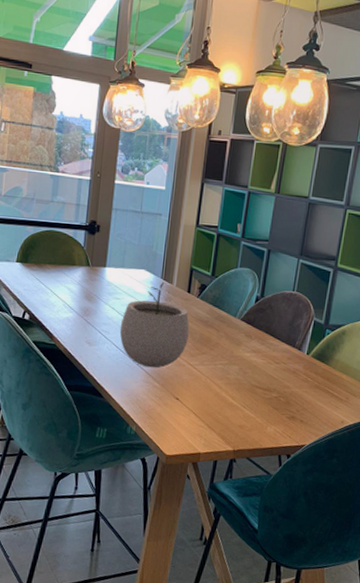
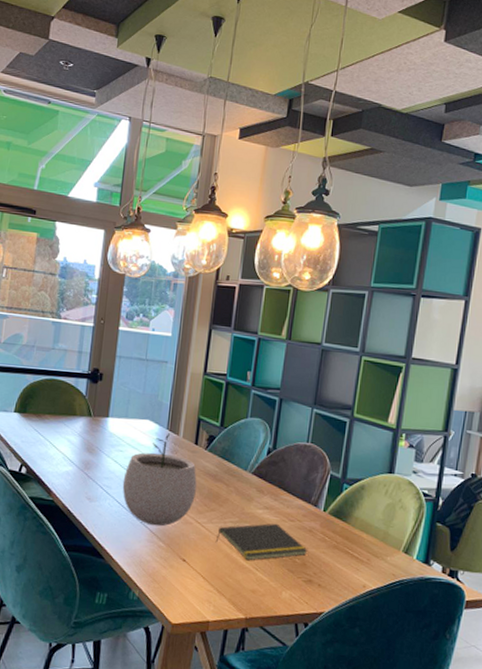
notepad: none [206,365,292,400] -> present [215,523,308,561]

